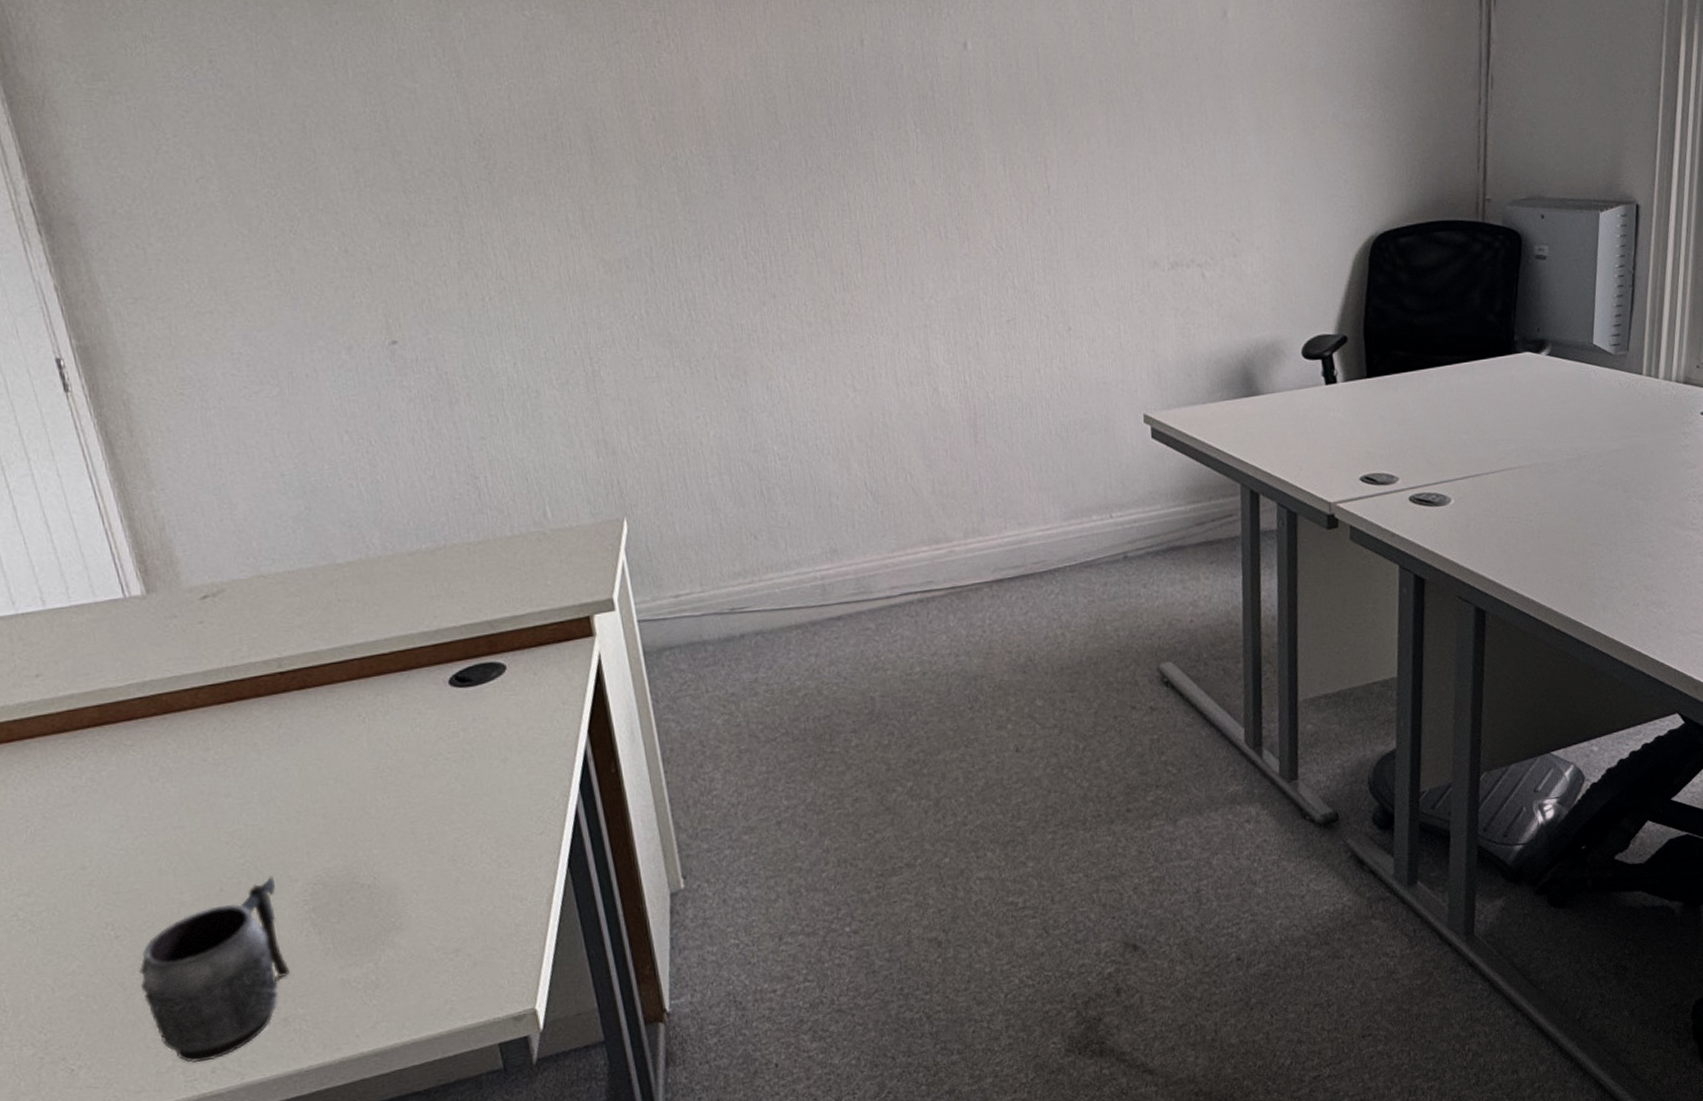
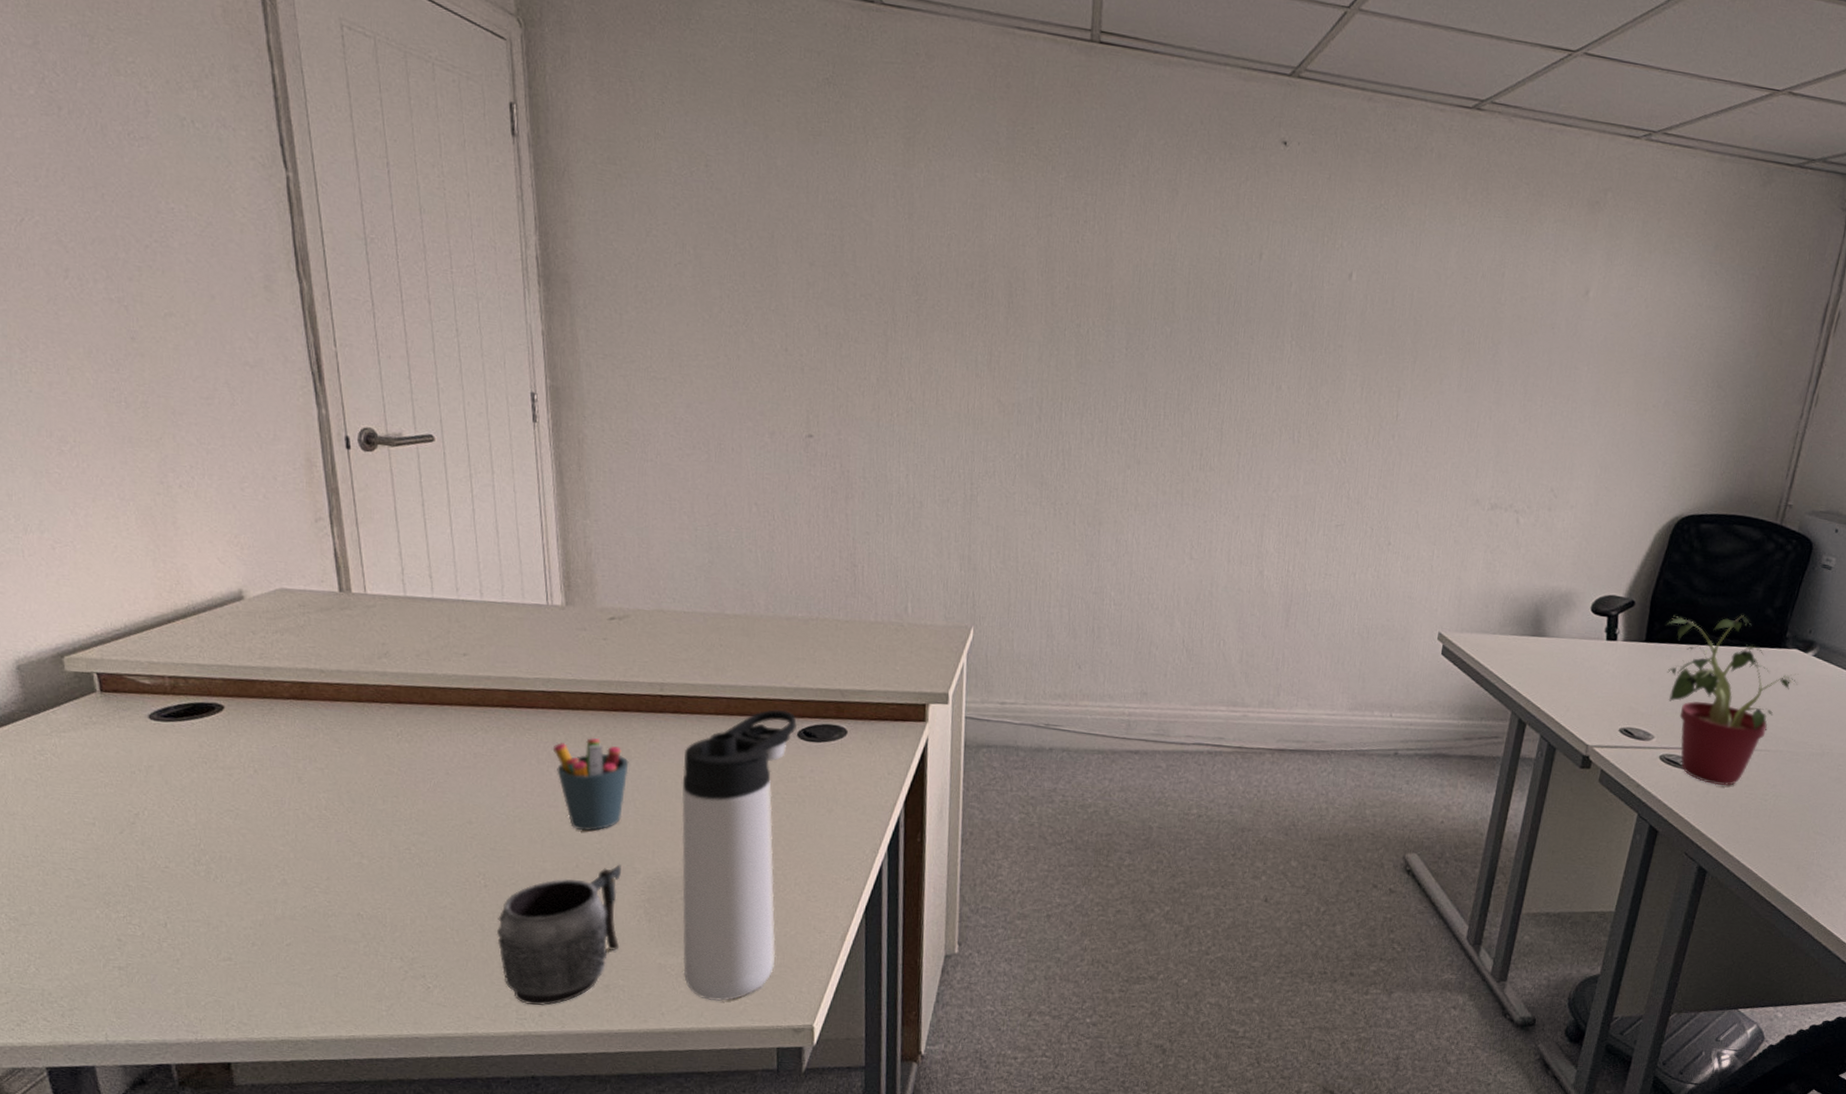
pen holder: none [164,736,262,848] -> present [552,737,629,831]
thermos bottle: none [321,657,477,1008] -> present [681,709,798,1002]
potted plant: none [1383,327,1538,516] -> present [1664,615,1799,786]

